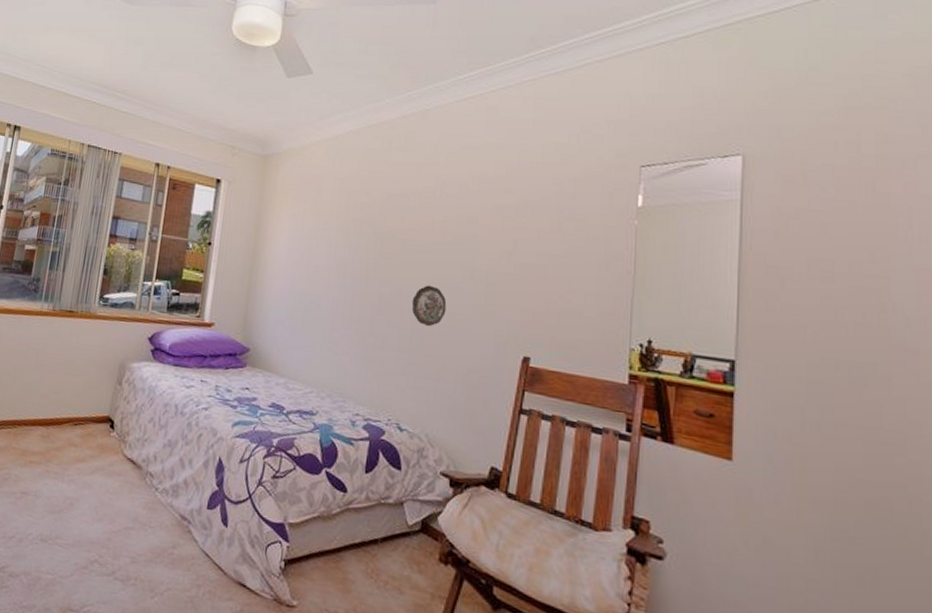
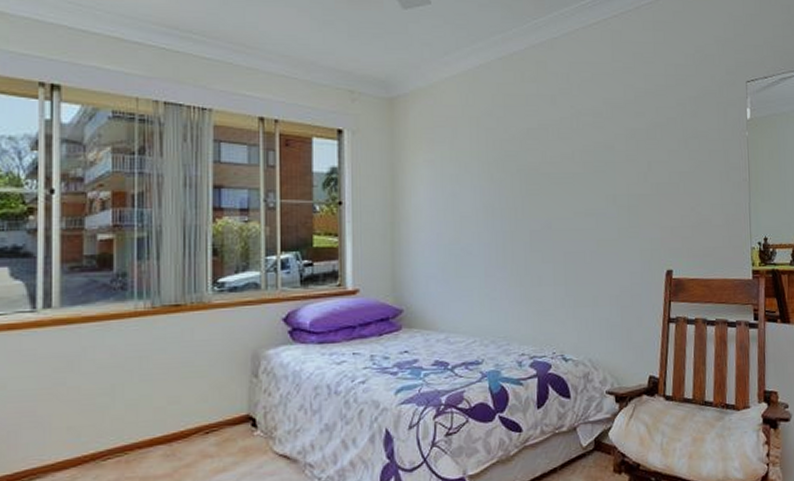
decorative plate: present [411,285,447,327] -> none [562,216,595,257]

